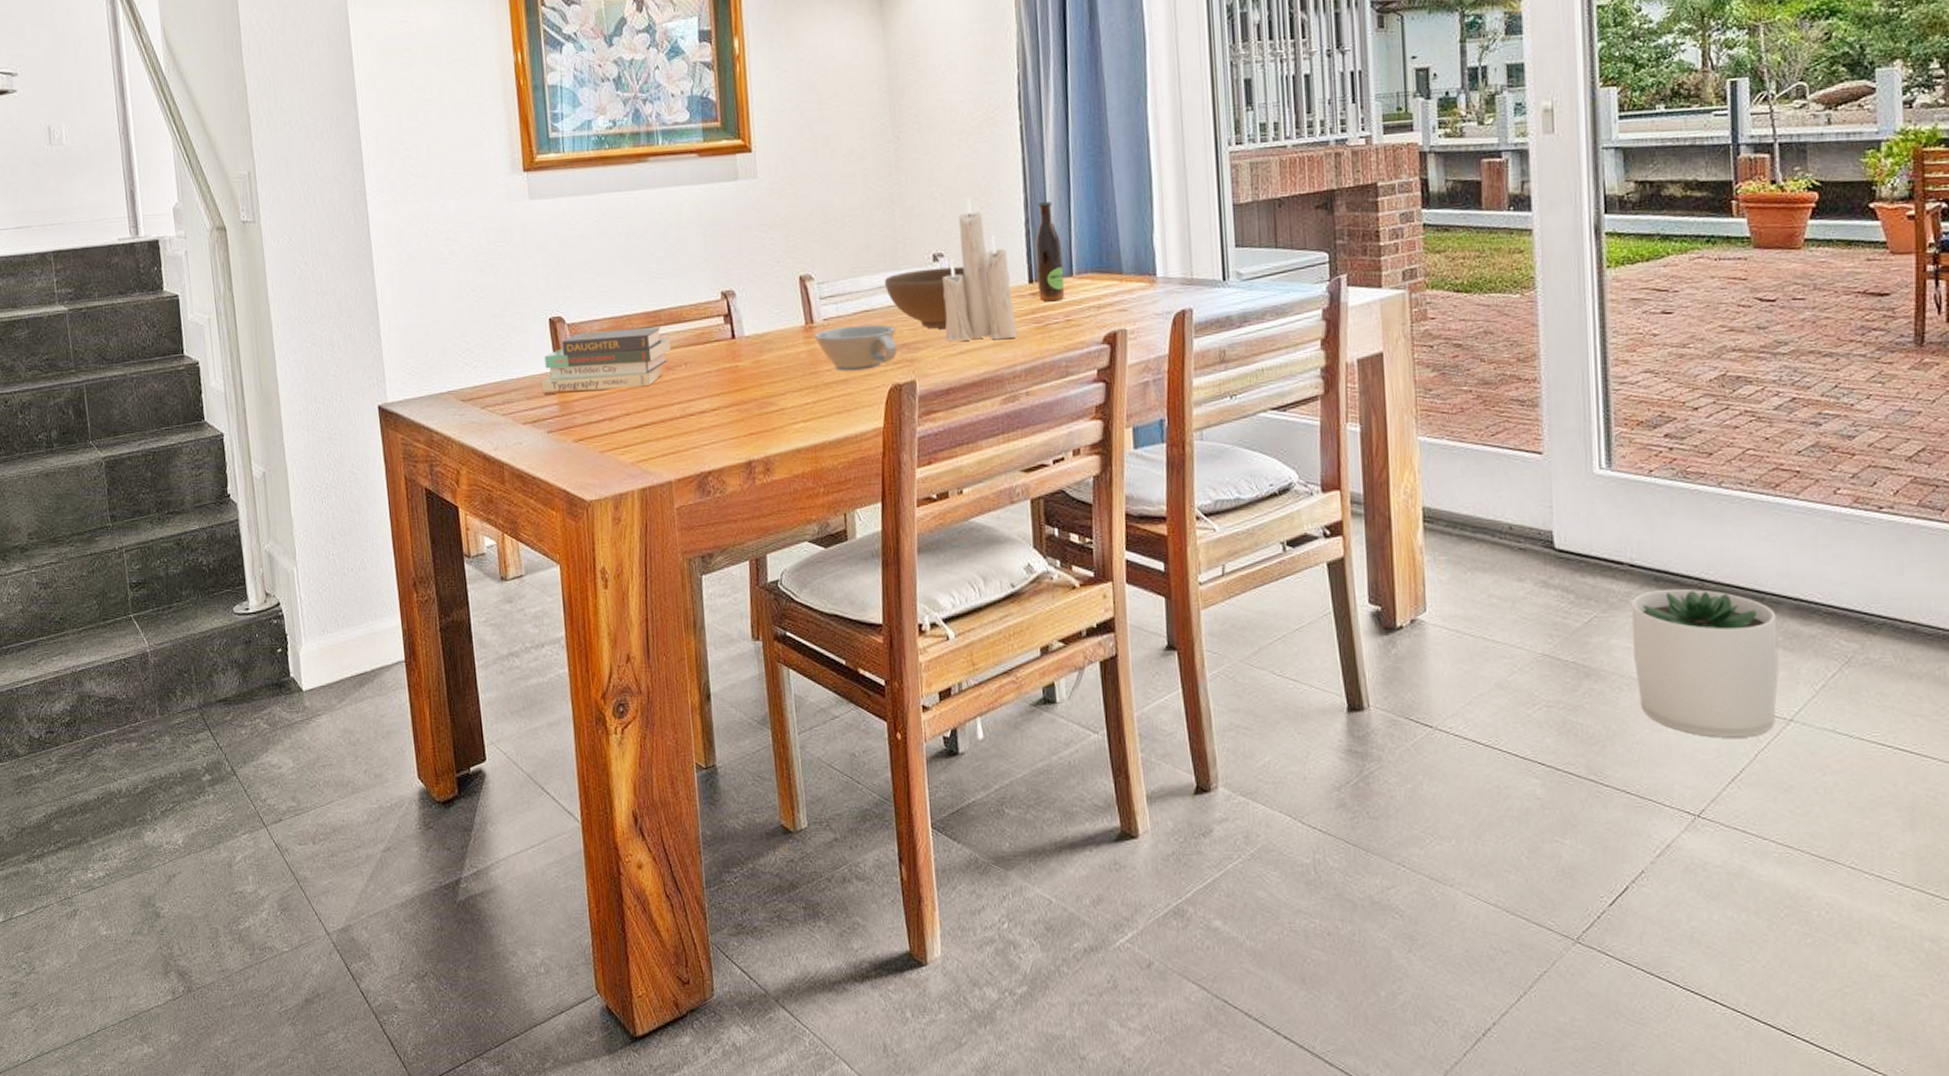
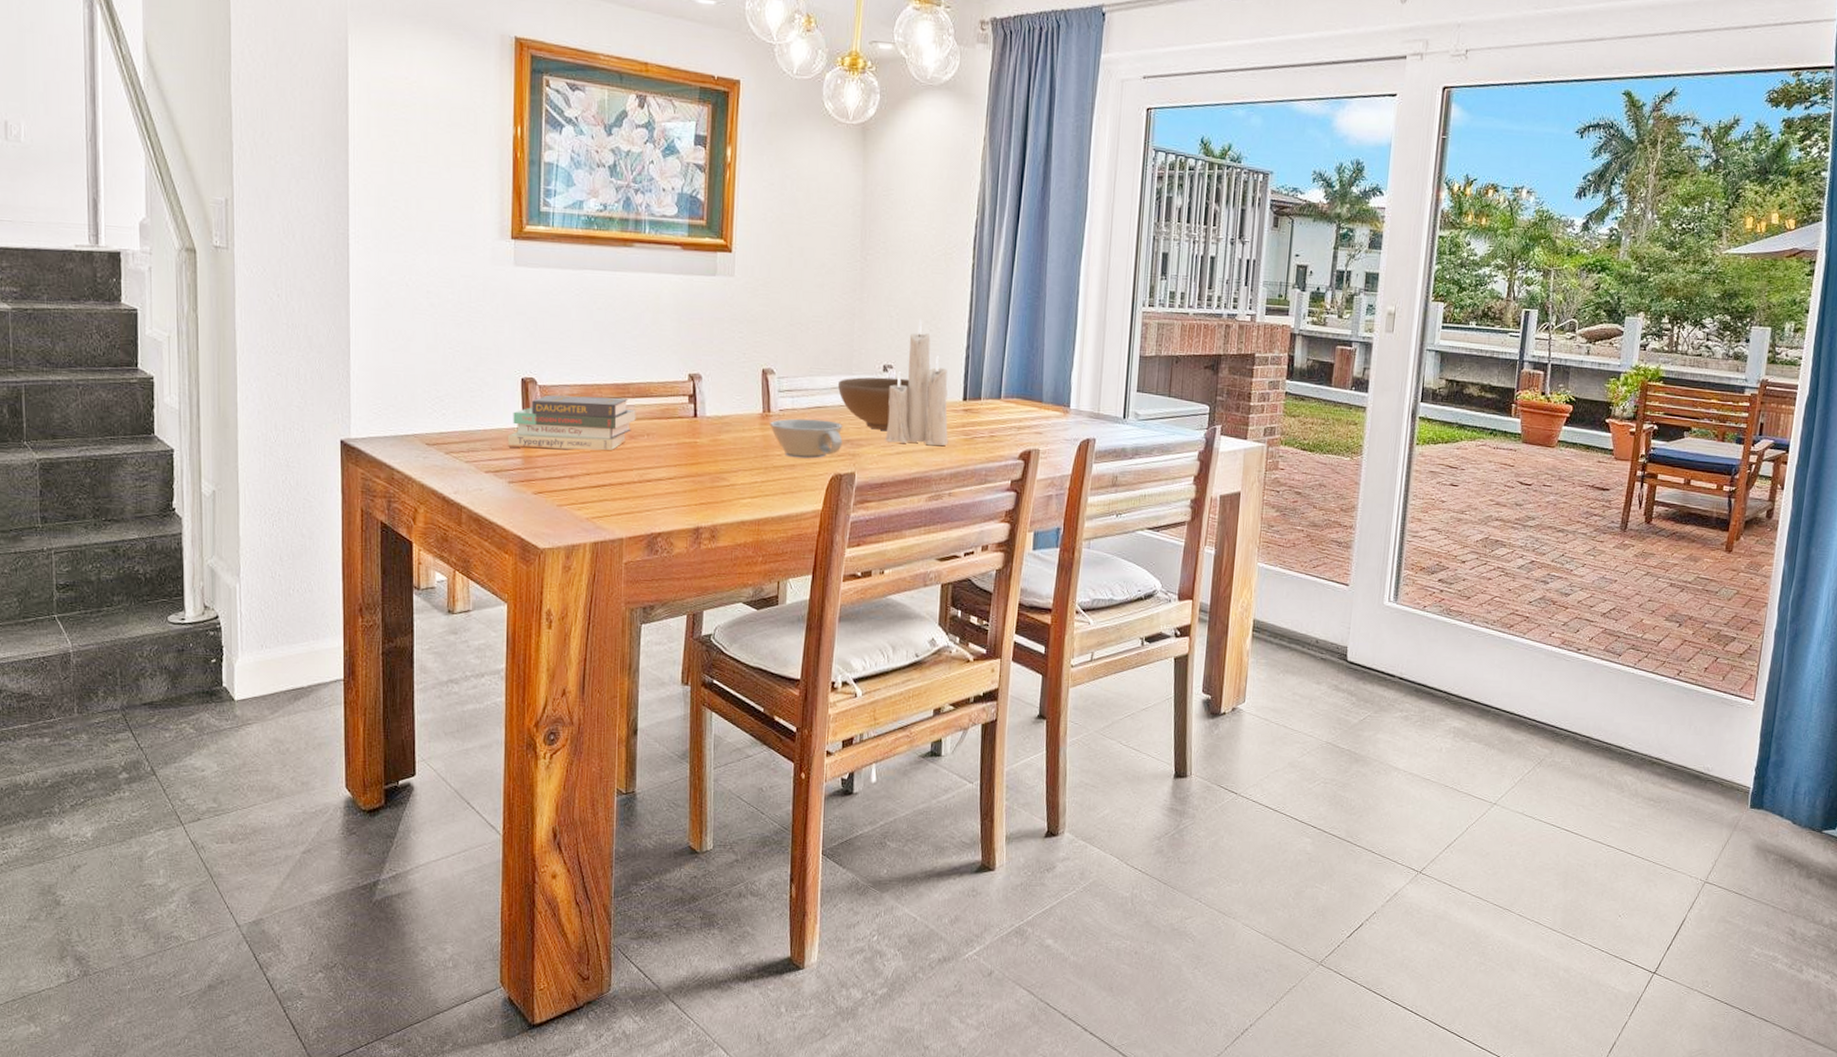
bottle: present [1035,201,1065,302] -> none [970,332,995,419]
planter: present [1630,588,1779,738] -> none [1391,698,1496,815]

